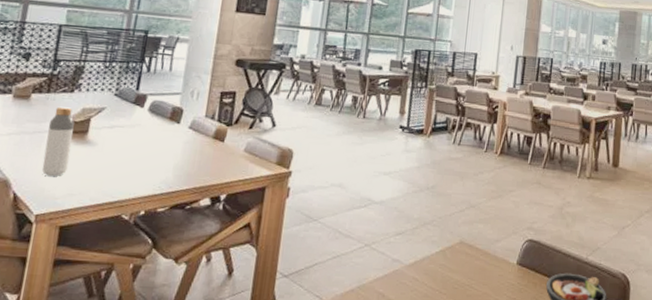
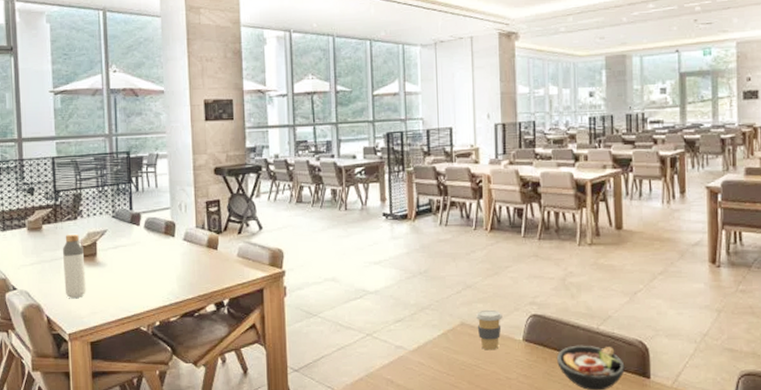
coffee cup: none [475,230,501,272] -> present [475,309,502,350]

